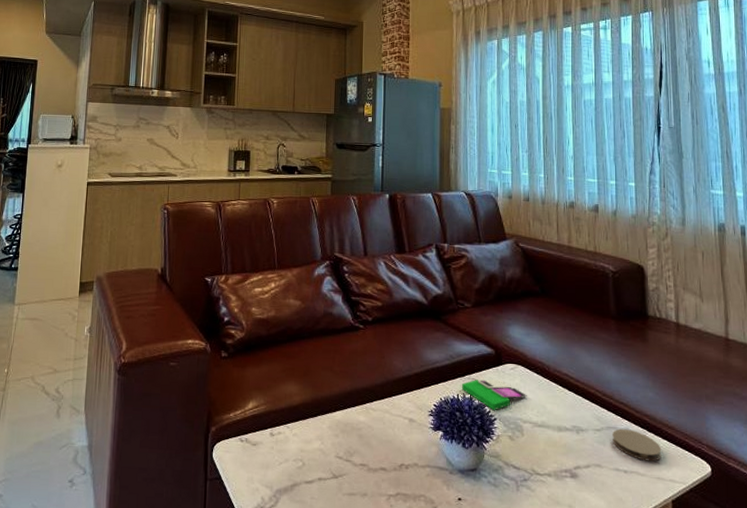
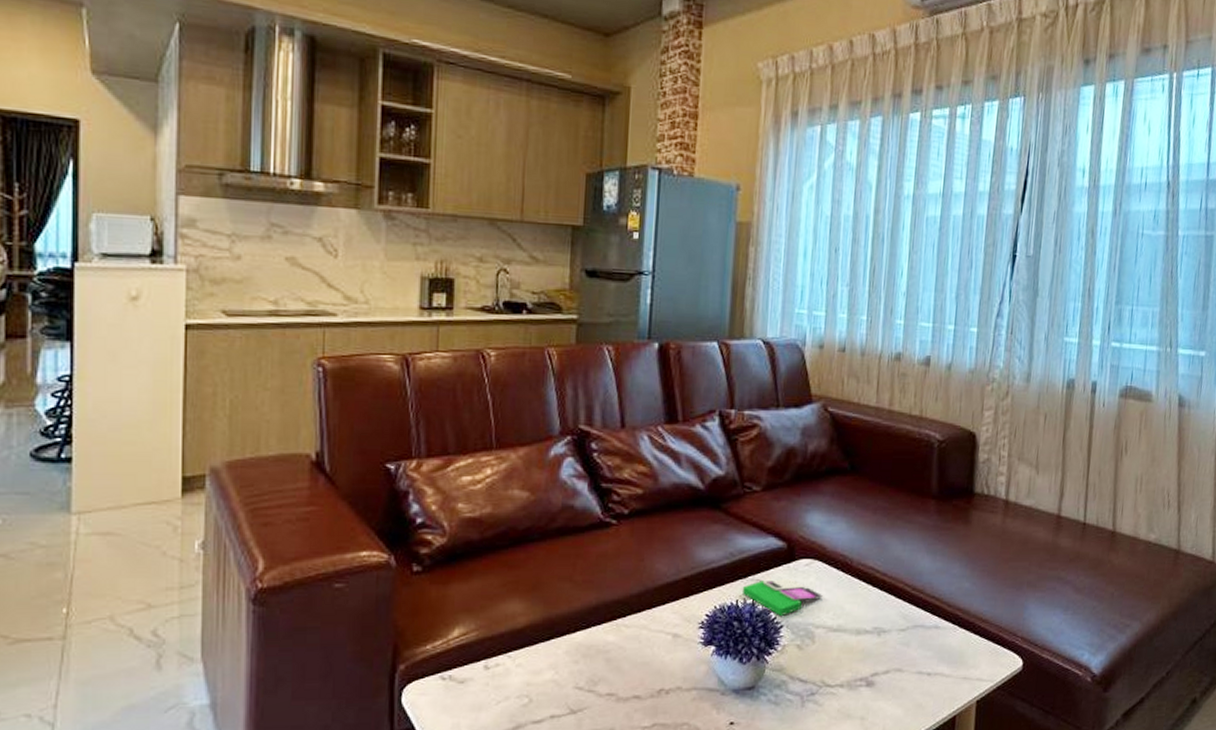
coaster: present [613,428,662,462] -> none [918,626,972,661]

